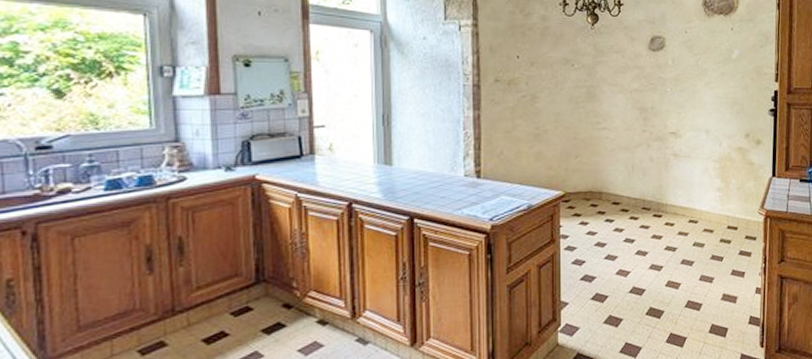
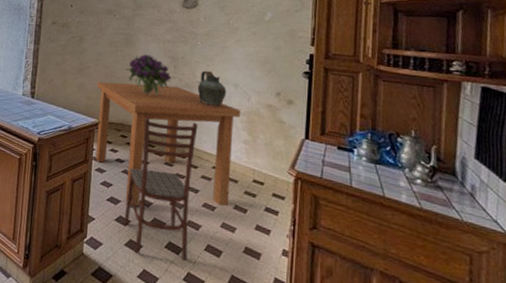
dining table: none [558,141,714,280] -> present [95,82,241,206]
bouquet: none [589,108,642,155] -> present [125,54,172,96]
dining chair: none [601,177,672,328] -> present [124,117,198,260]
ceramic jug: none [669,119,699,158] -> present [197,70,227,107]

